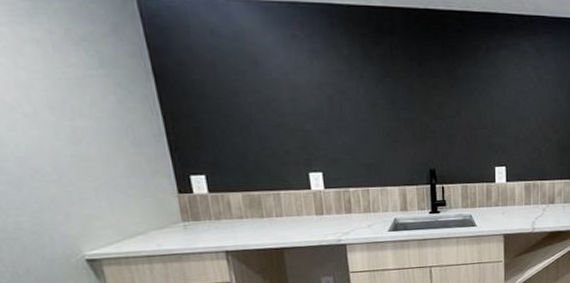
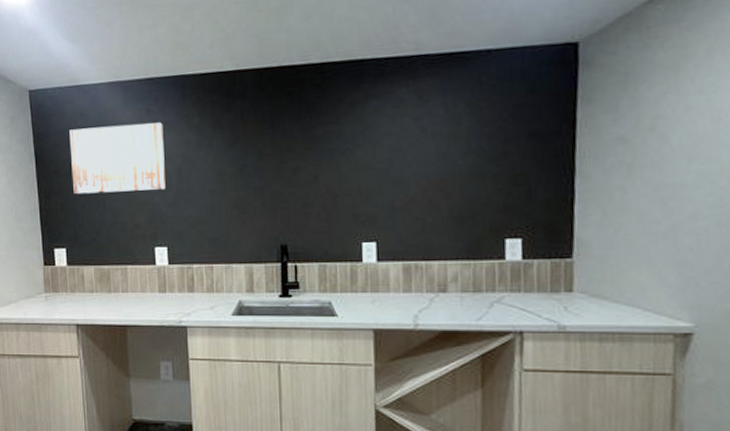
wall art: none [197,47,317,119] -> present [69,122,166,195]

